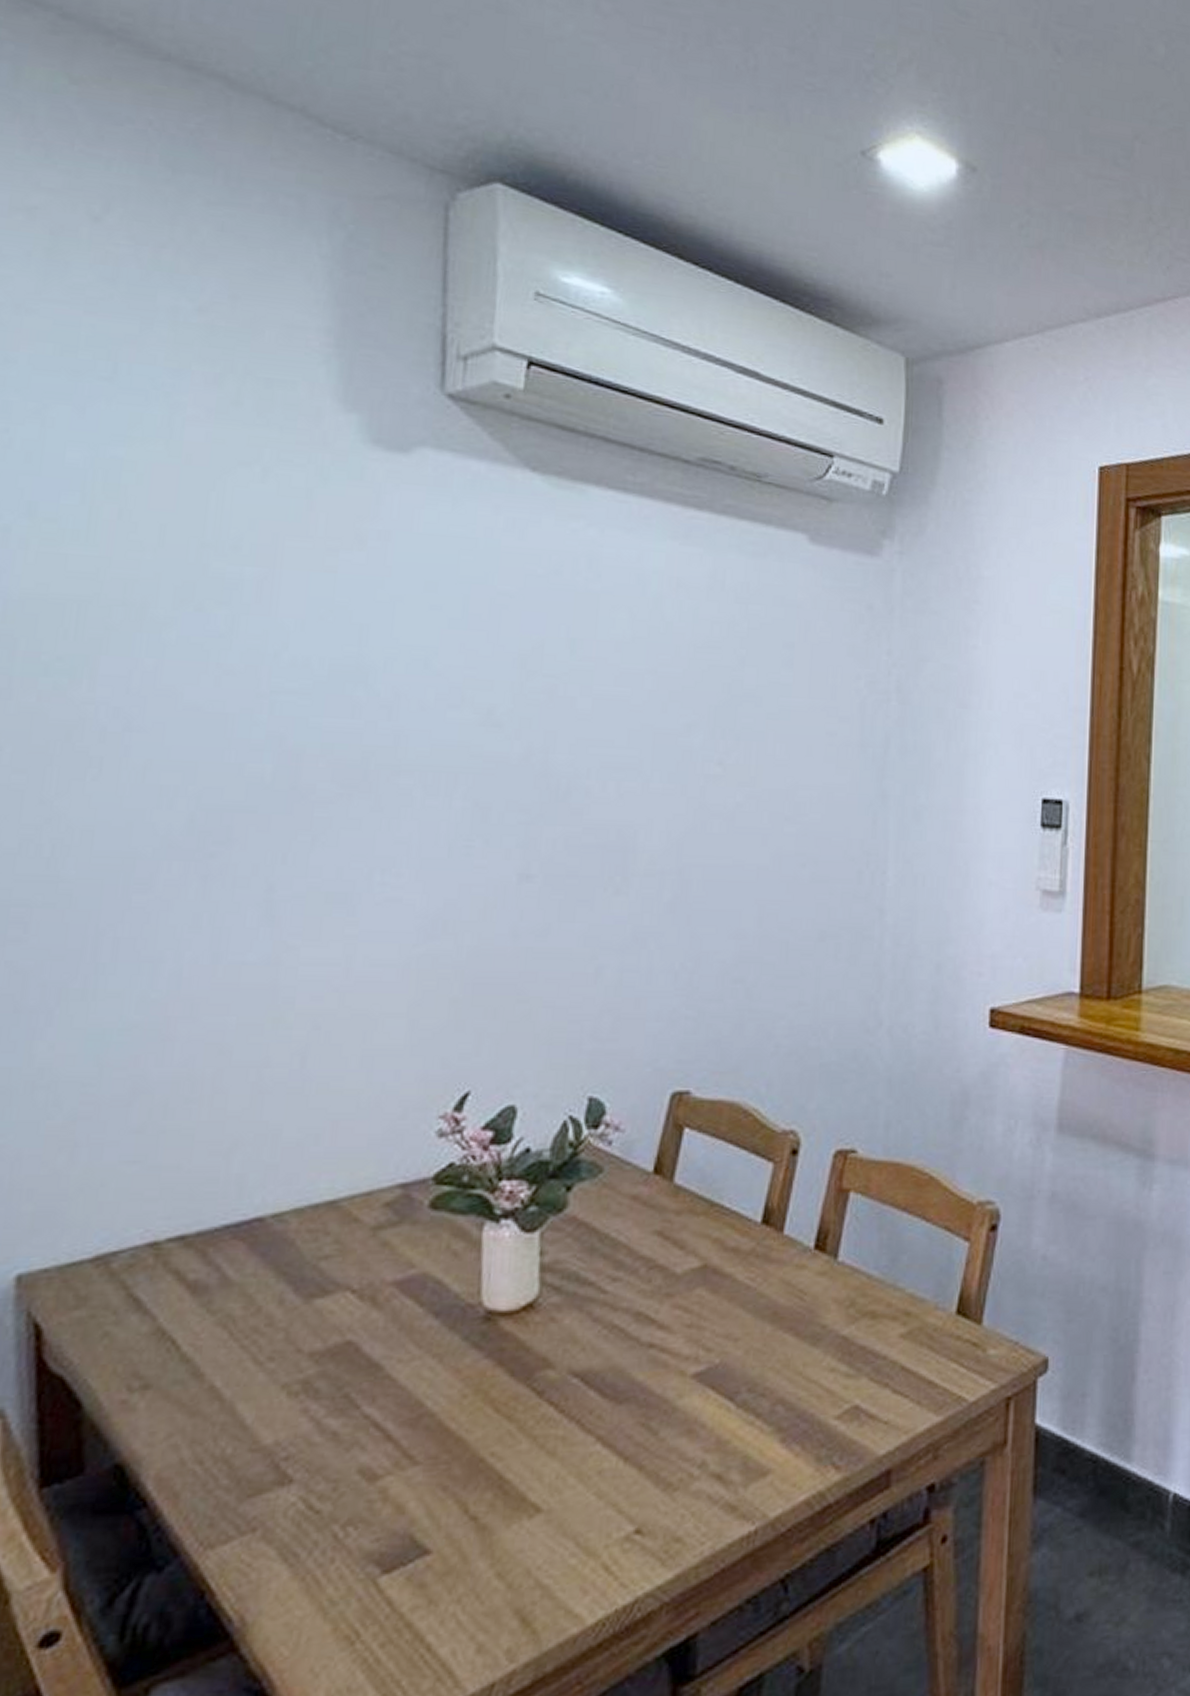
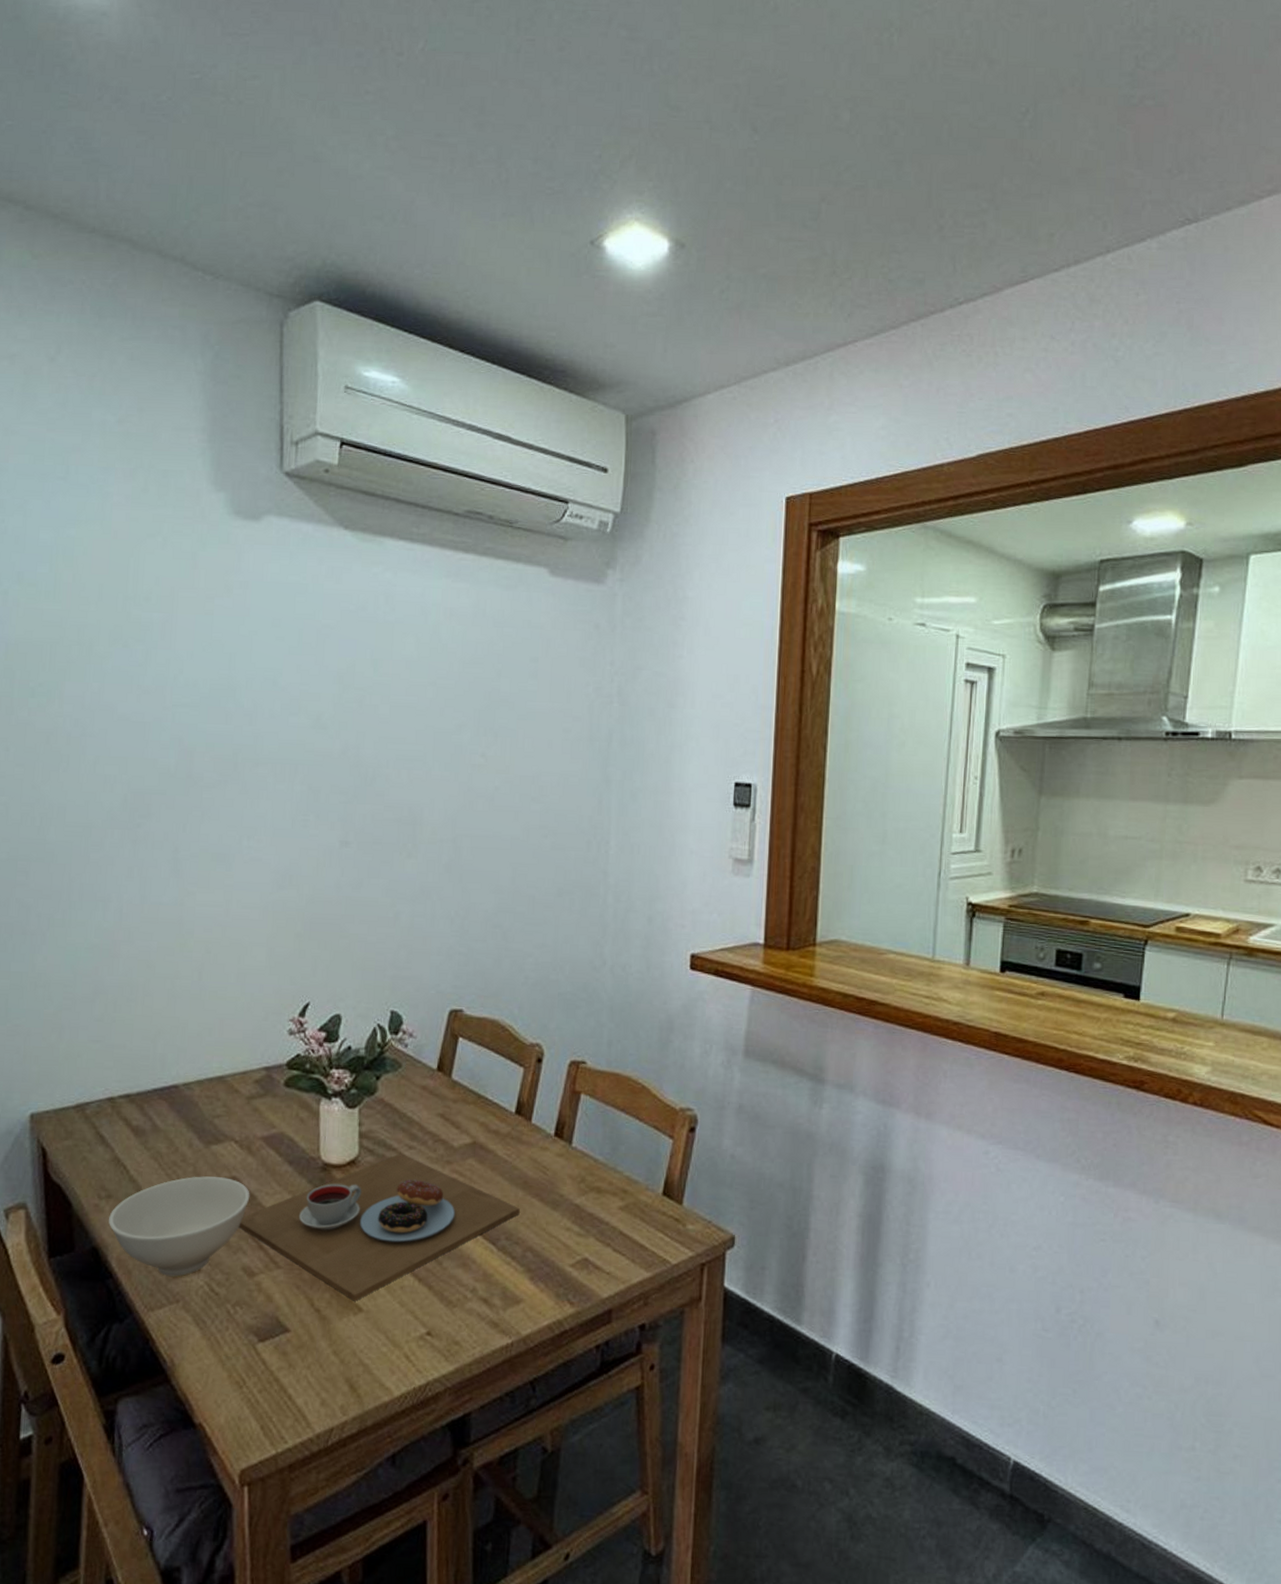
bowl: none [143,1343,374,1495] -> present [109,1176,250,1277]
place setting: none [355,1288,767,1499] -> present [239,1153,520,1301]

